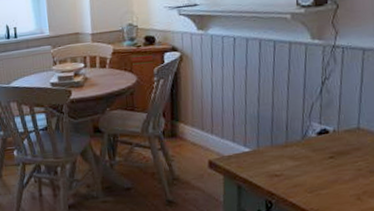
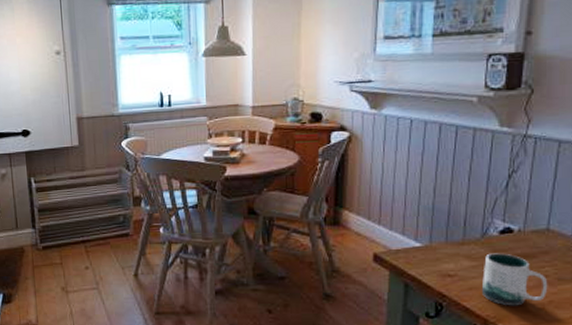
mug: none [304,152,362,199] -> present [481,253,548,306]

